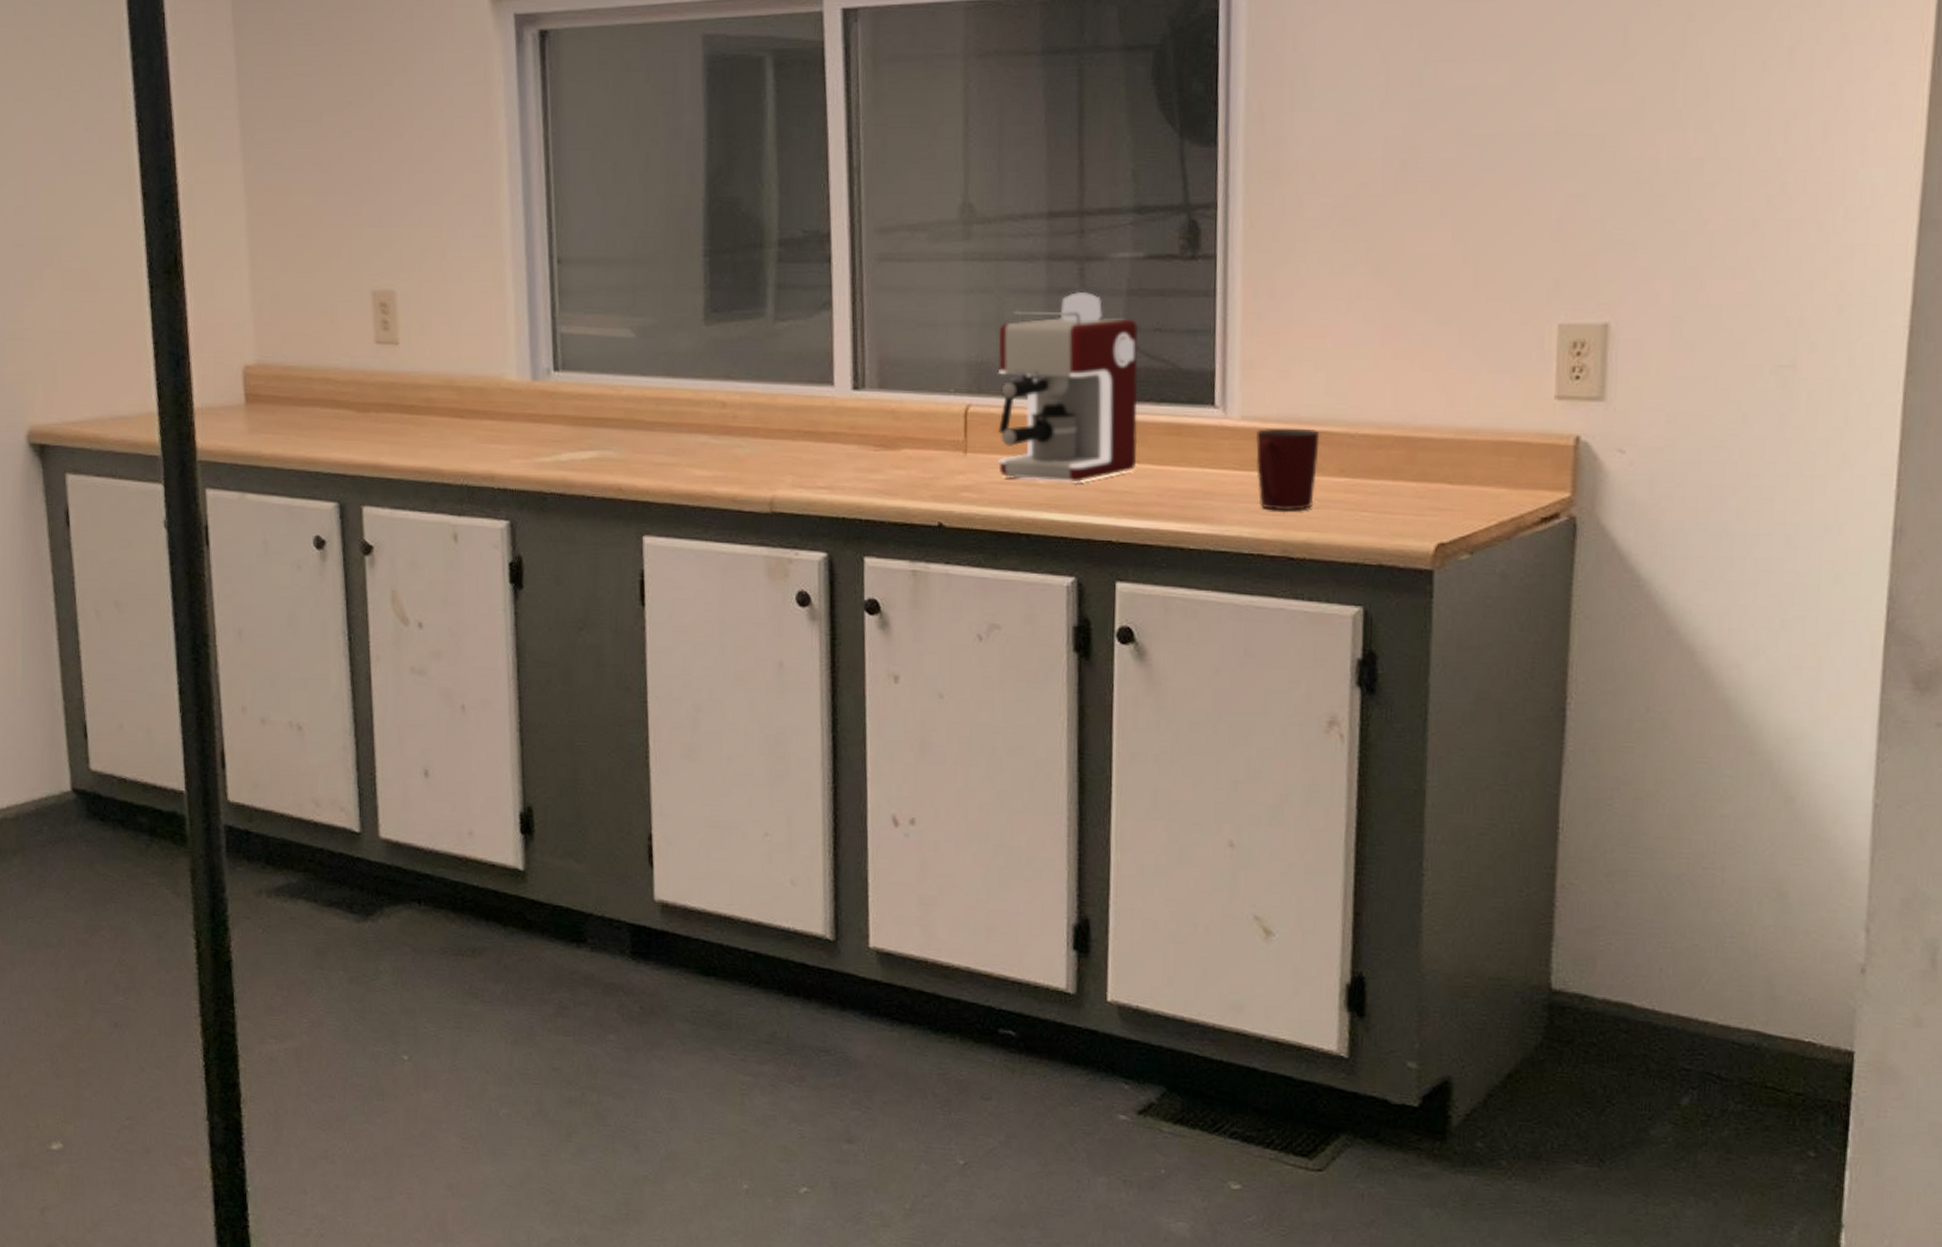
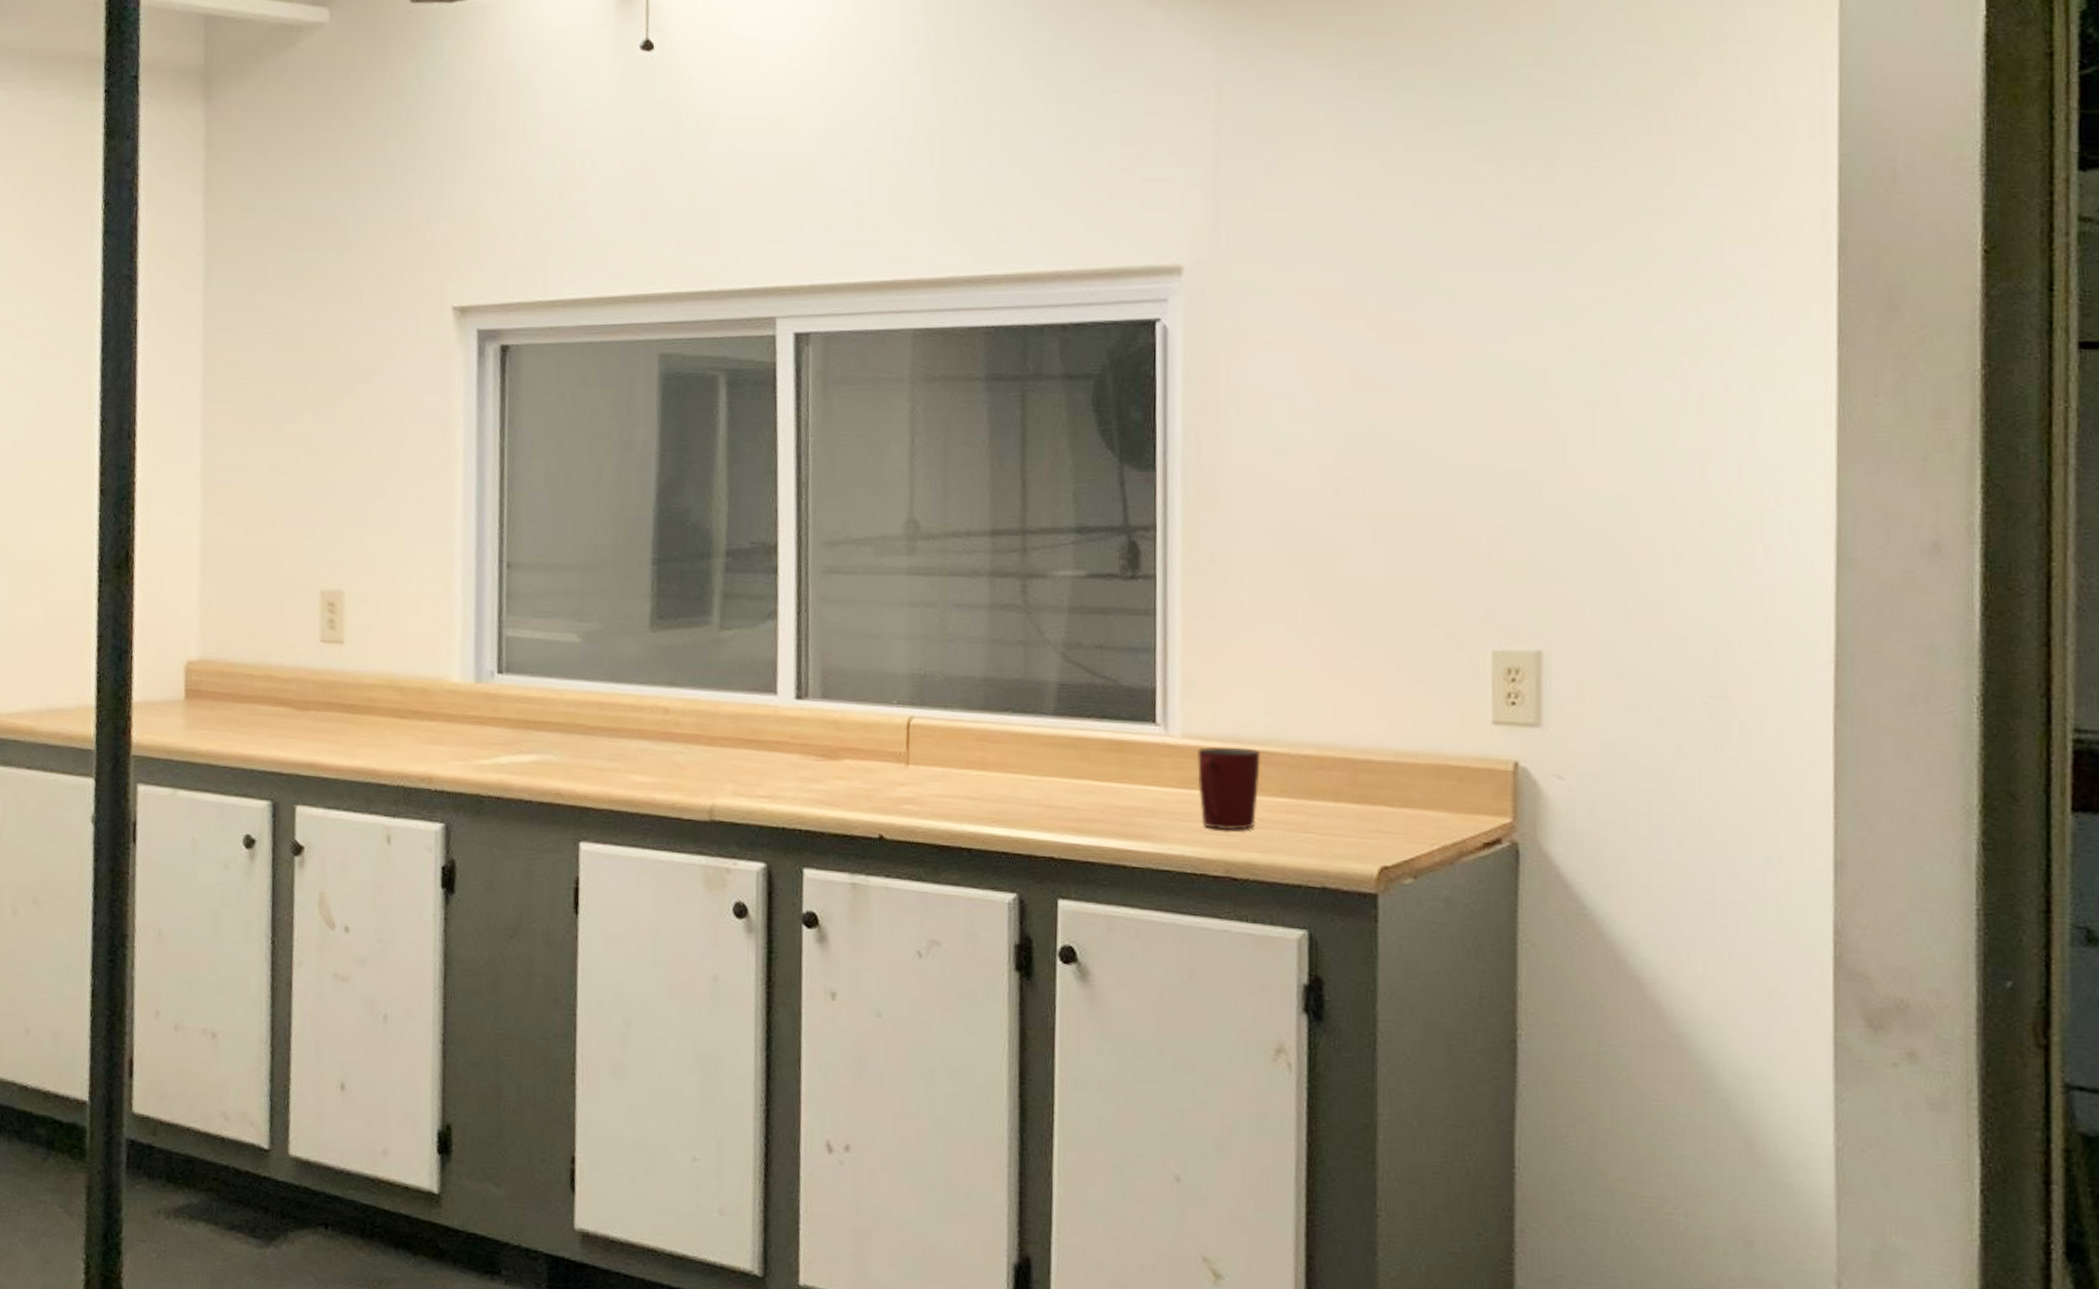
coffee maker: present [998,291,1139,483] -> none [940,607,1080,798]

